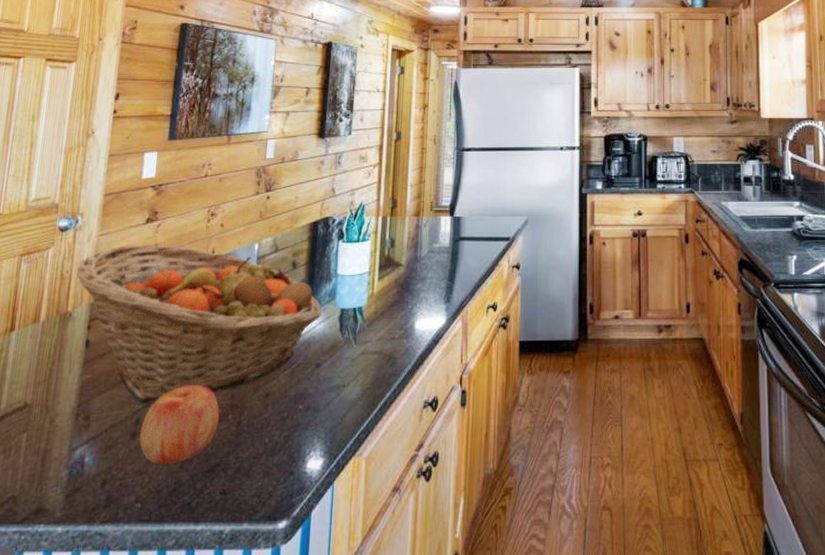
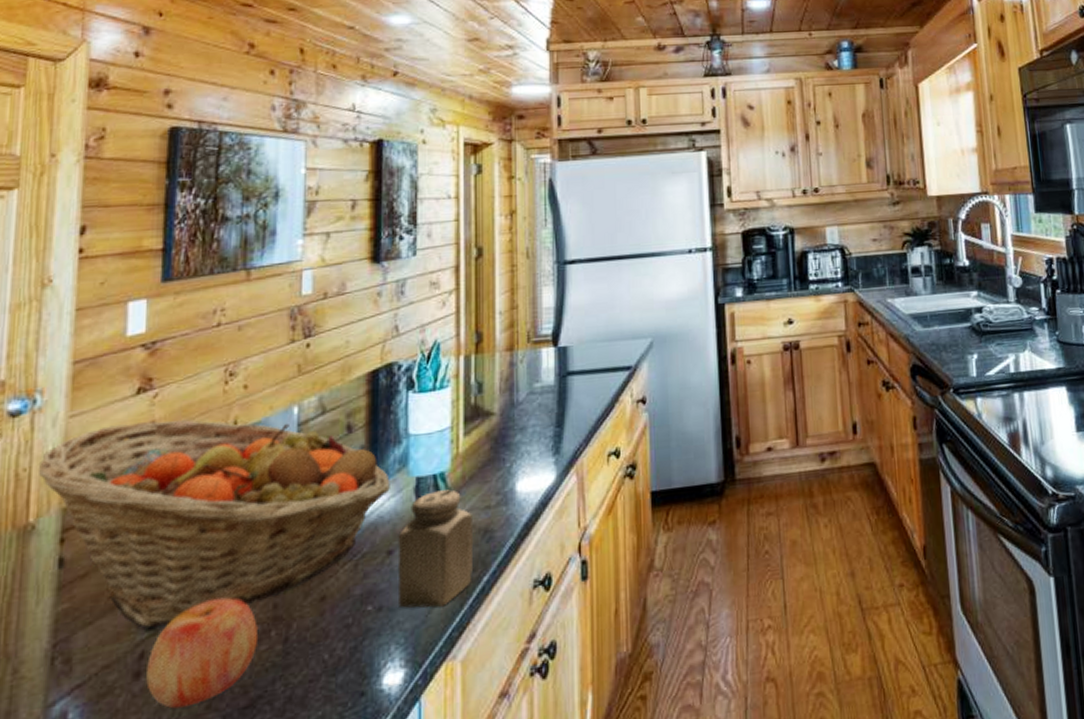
salt shaker: none [322,321,381,413] -> present [398,490,472,608]

